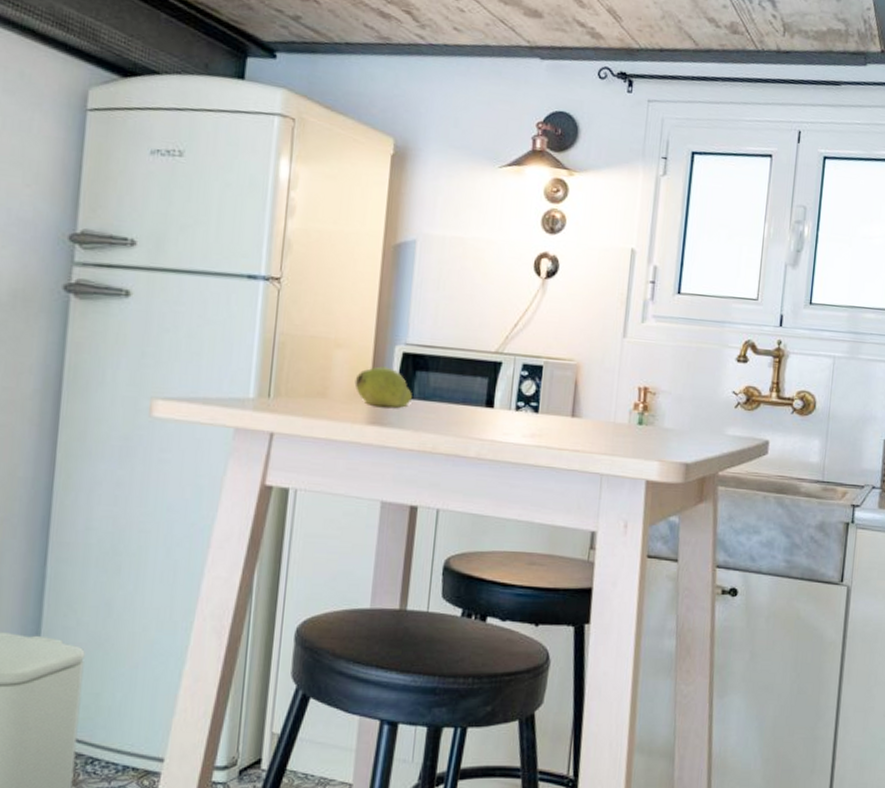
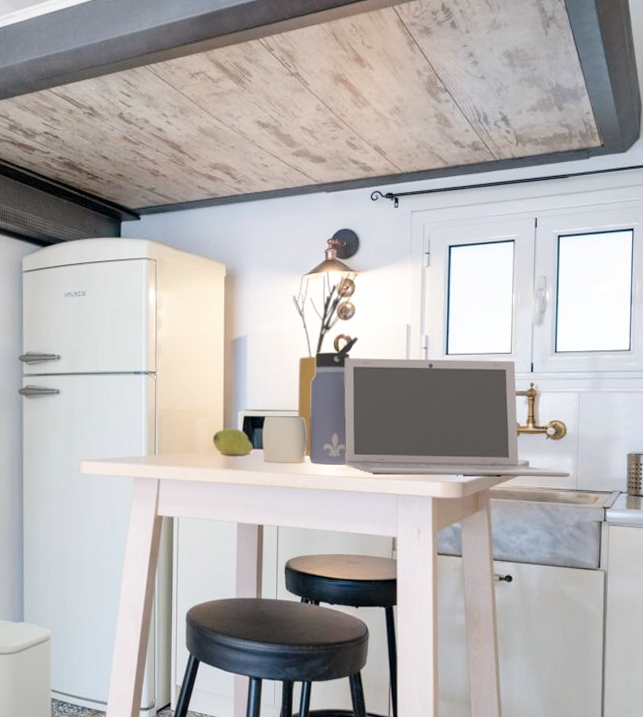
mug: none [425,355,490,424] -> present [262,416,308,463]
vase: none [477,164,574,415] -> present [292,270,358,456]
water bottle: none [488,258,567,430] -> present [309,337,358,465]
laptop: none [536,285,817,465] -> present [344,358,570,477]

